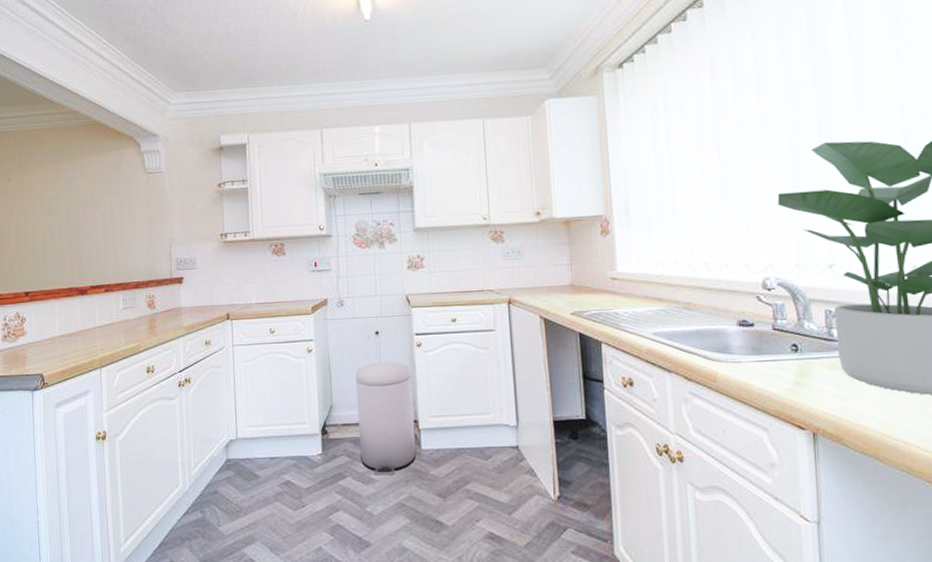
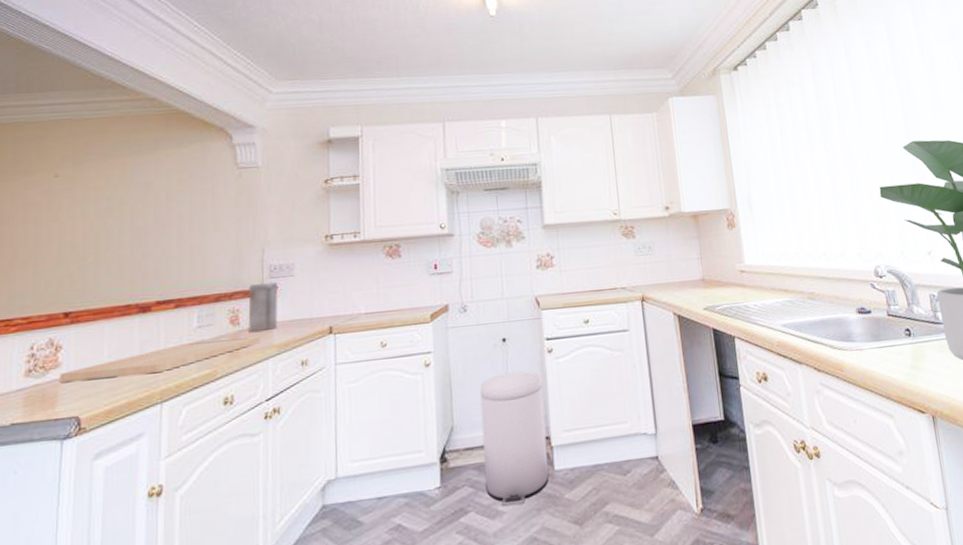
cutting board: none [26,319,172,347] -> present [59,336,260,382]
canister: none [161,274,185,316] -> present [248,282,278,333]

